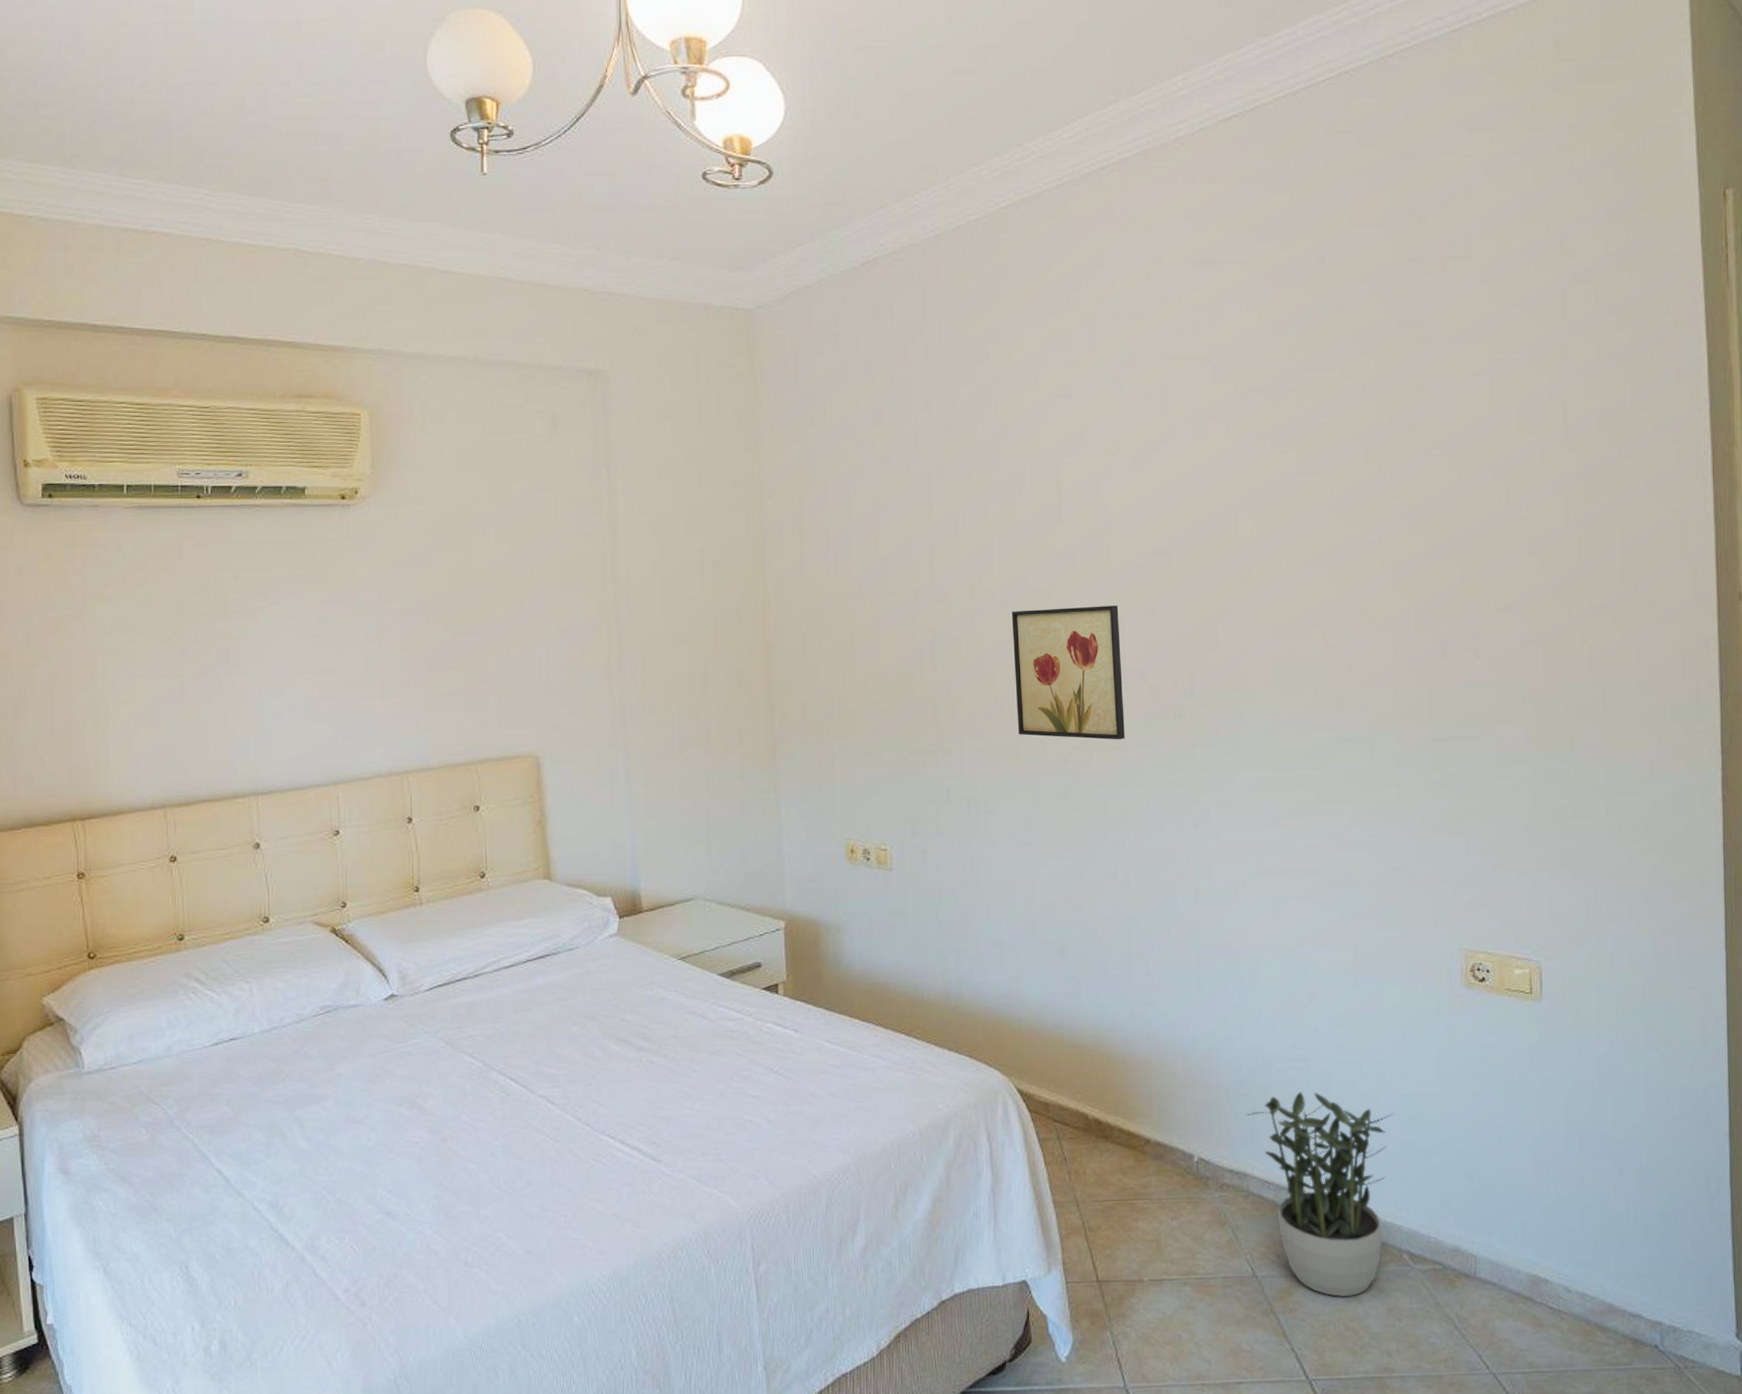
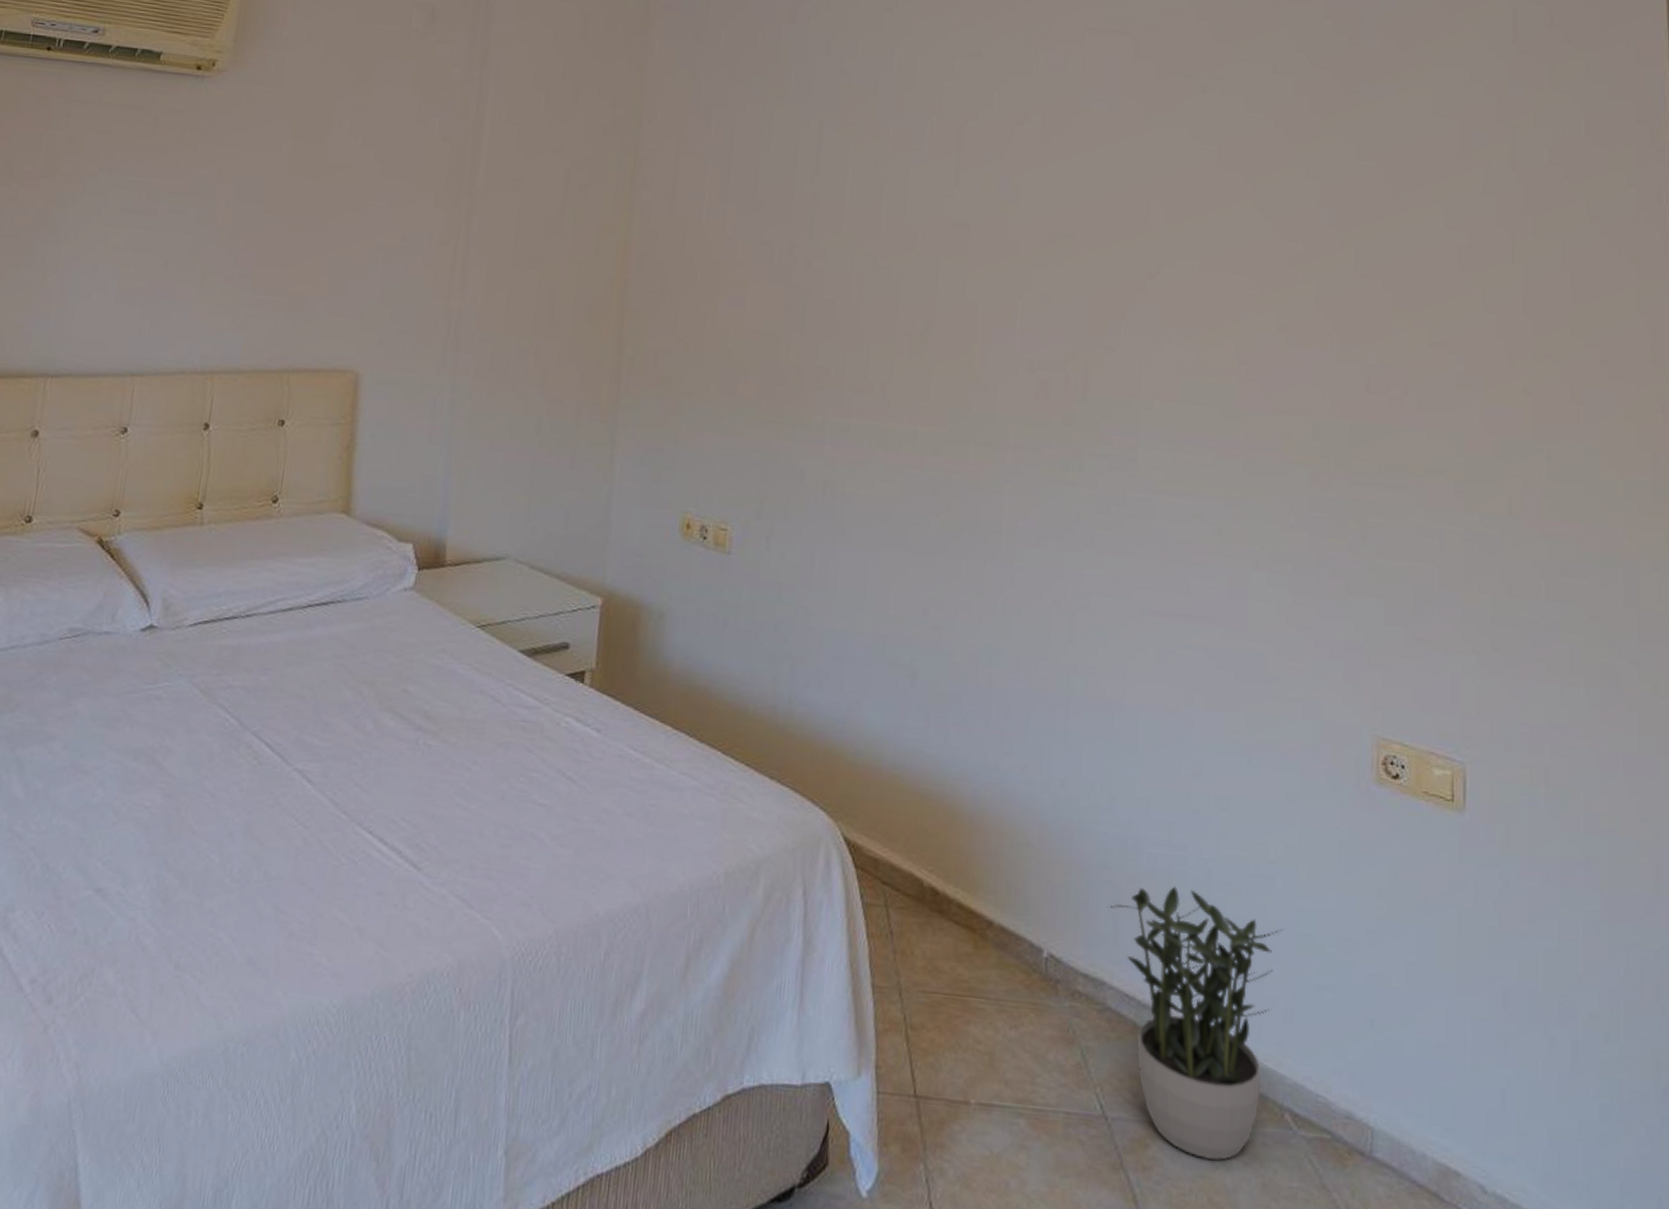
wall art: present [1011,605,1125,740] -> none [888,278,1012,438]

